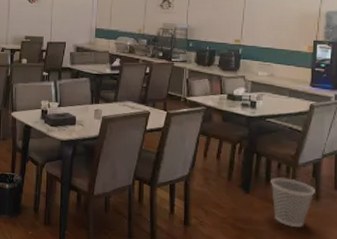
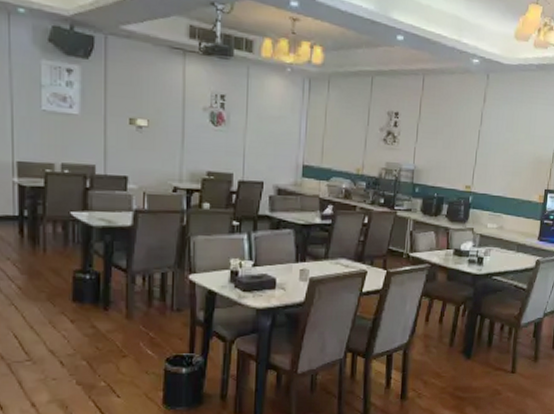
wastebasket: present [271,177,315,227] -> none [492,340,535,391]

